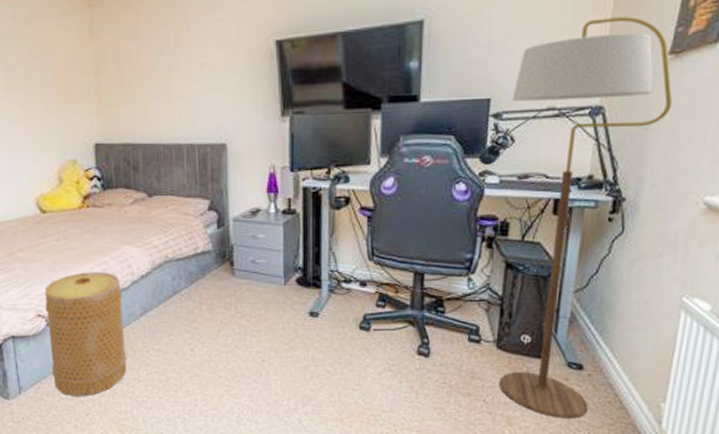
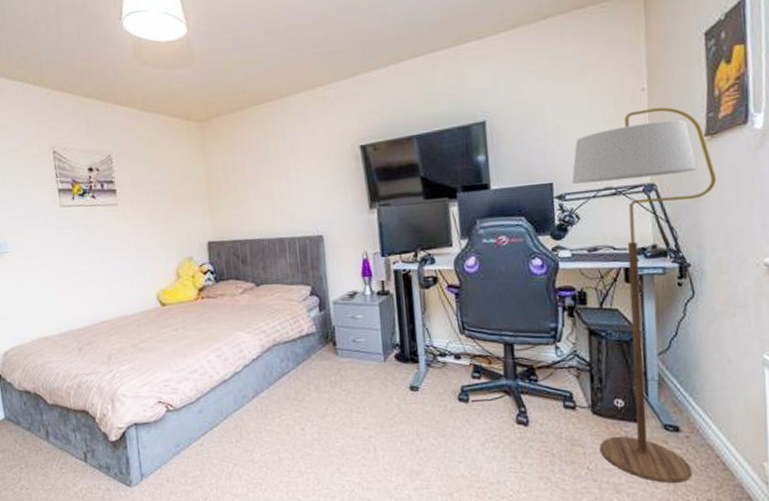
basket: present [44,272,127,397] -> none [164,357,242,482]

